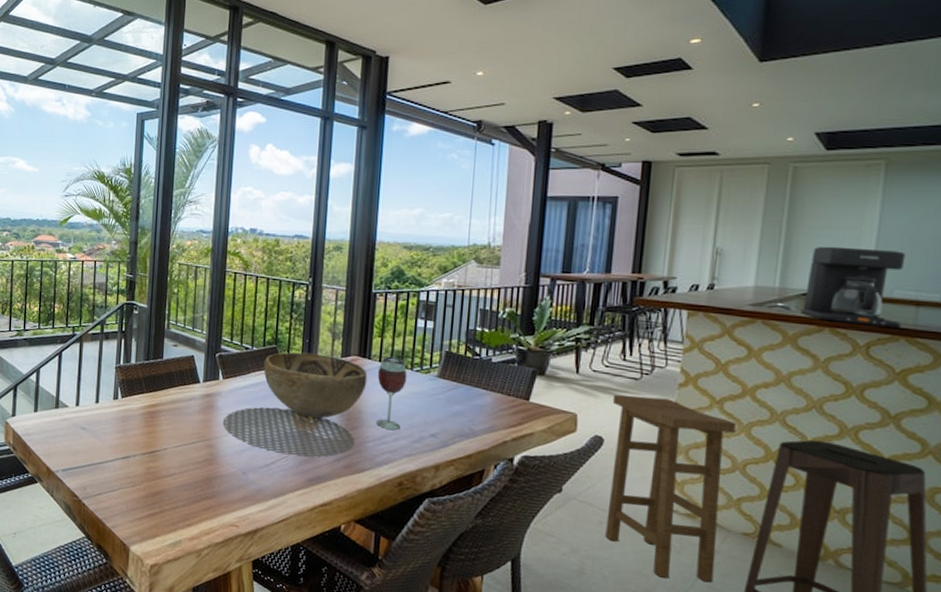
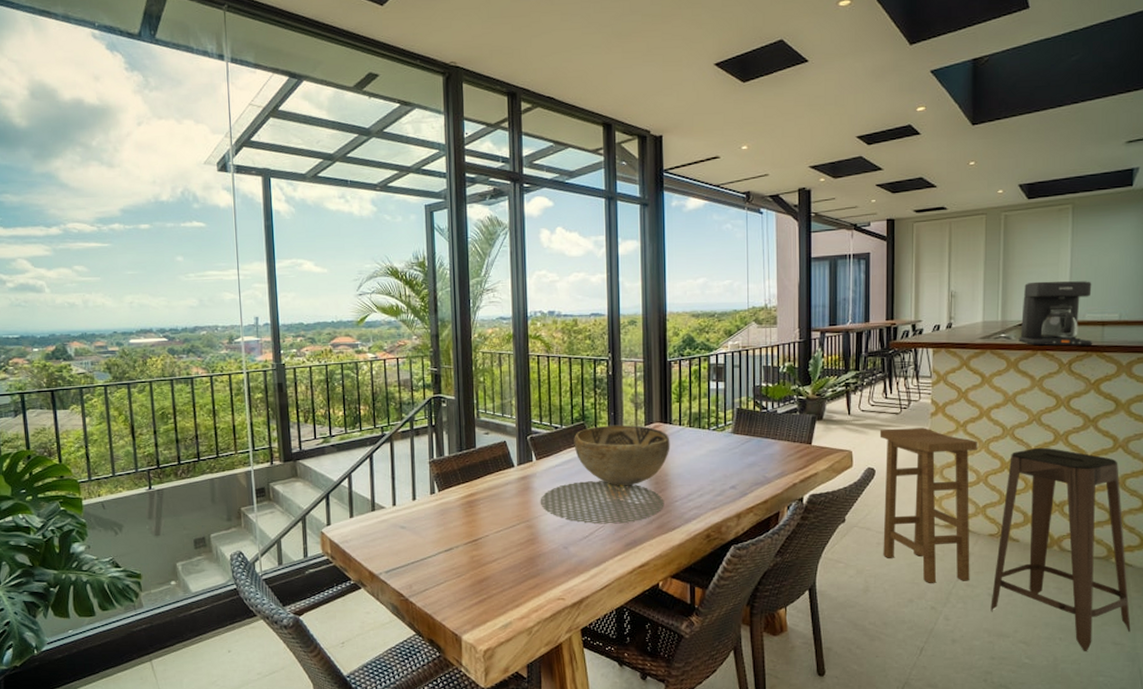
wineglass: present [376,356,407,430] -> none [679,419,705,487]

